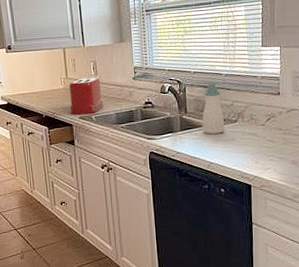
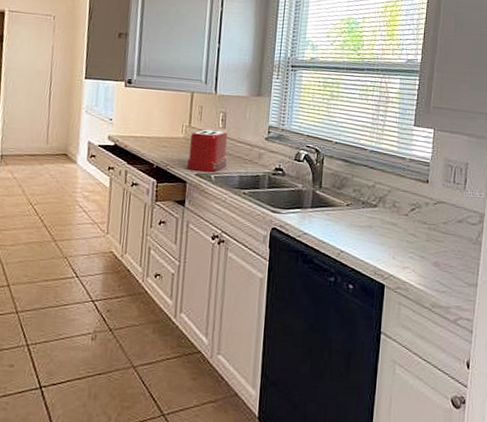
soap bottle: present [202,82,225,134] -> none [337,157,363,218]

